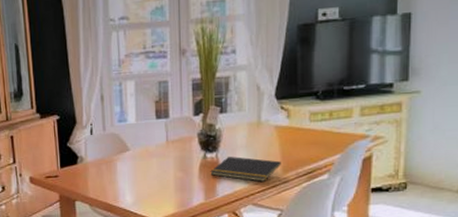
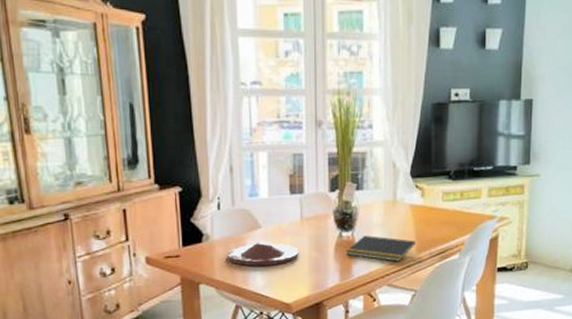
plate: none [99,162,165,186] -> present [227,240,299,267]

